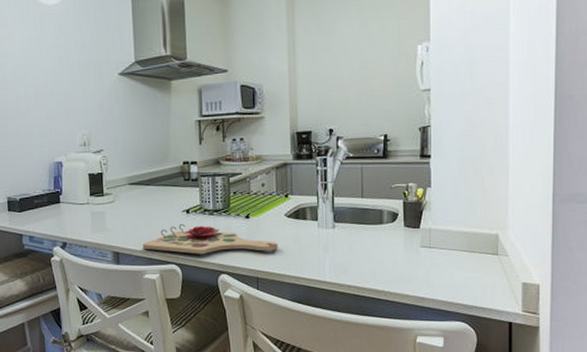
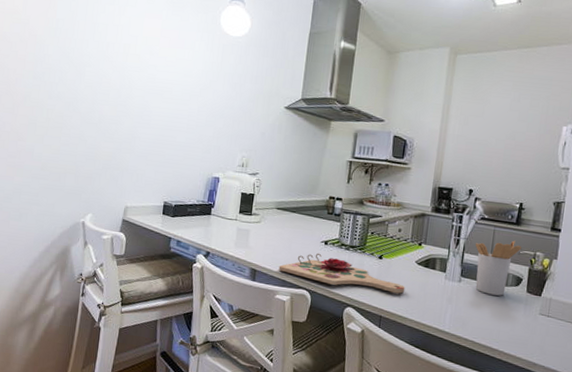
utensil holder: none [343,175,393,236] -> present [475,240,522,296]

